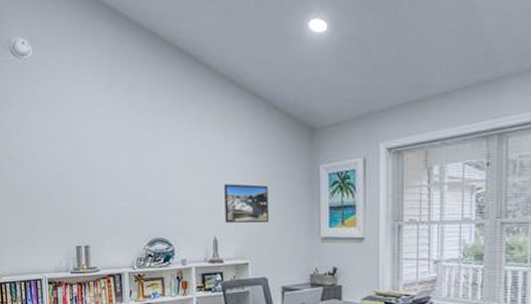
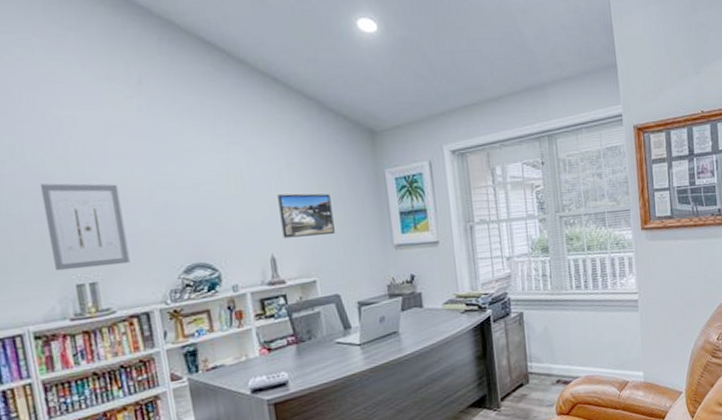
wall art: none [60,167,112,235] -> present [39,183,130,271]

